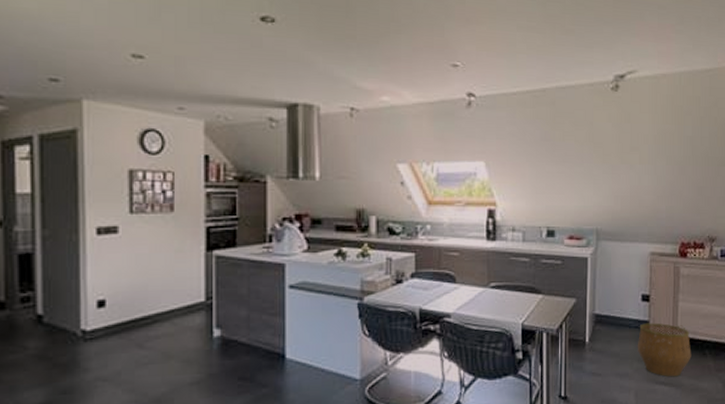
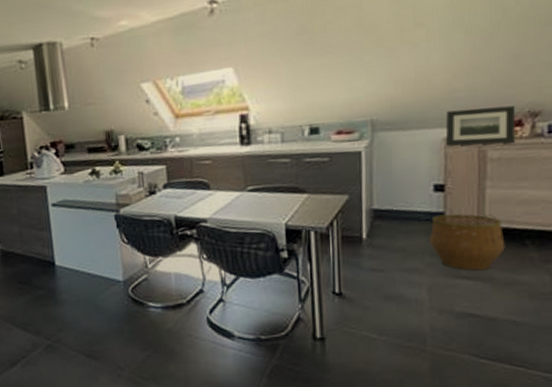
picture frame: none [652,229,700,262] -> present [446,105,516,146]

